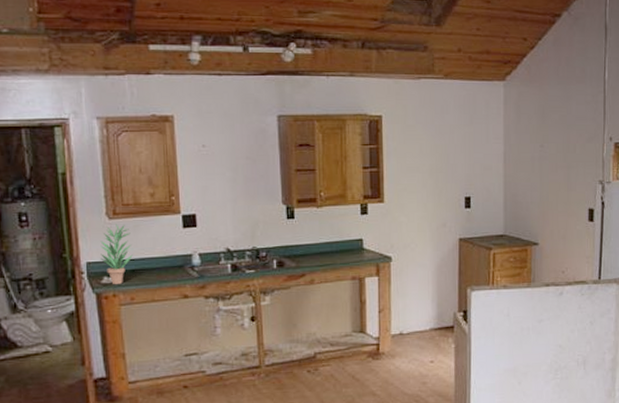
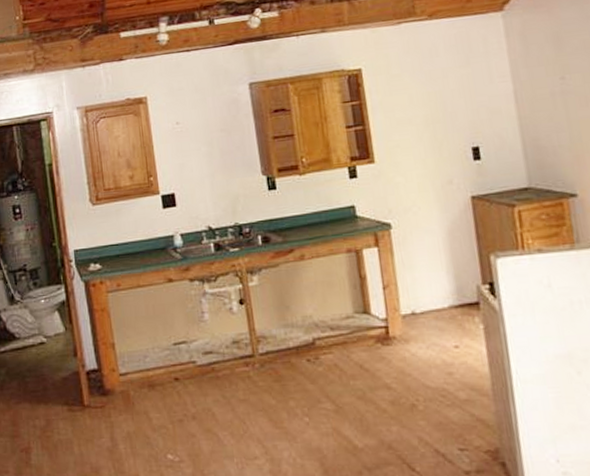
potted plant: present [100,224,133,284] -> none [85,209,117,271]

